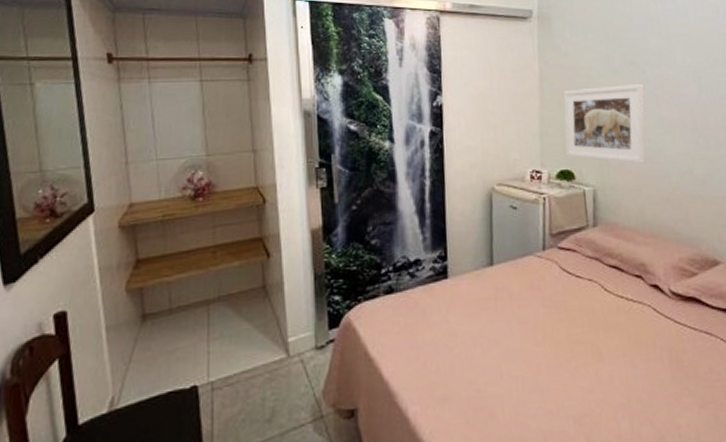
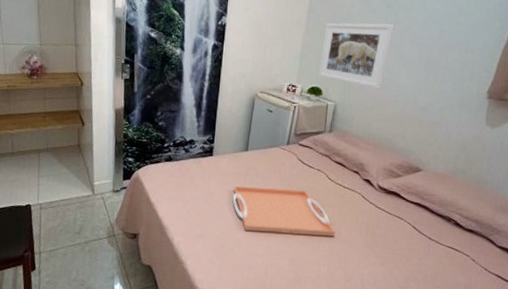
serving tray: none [481,310,630,383] -> present [232,185,335,236]

